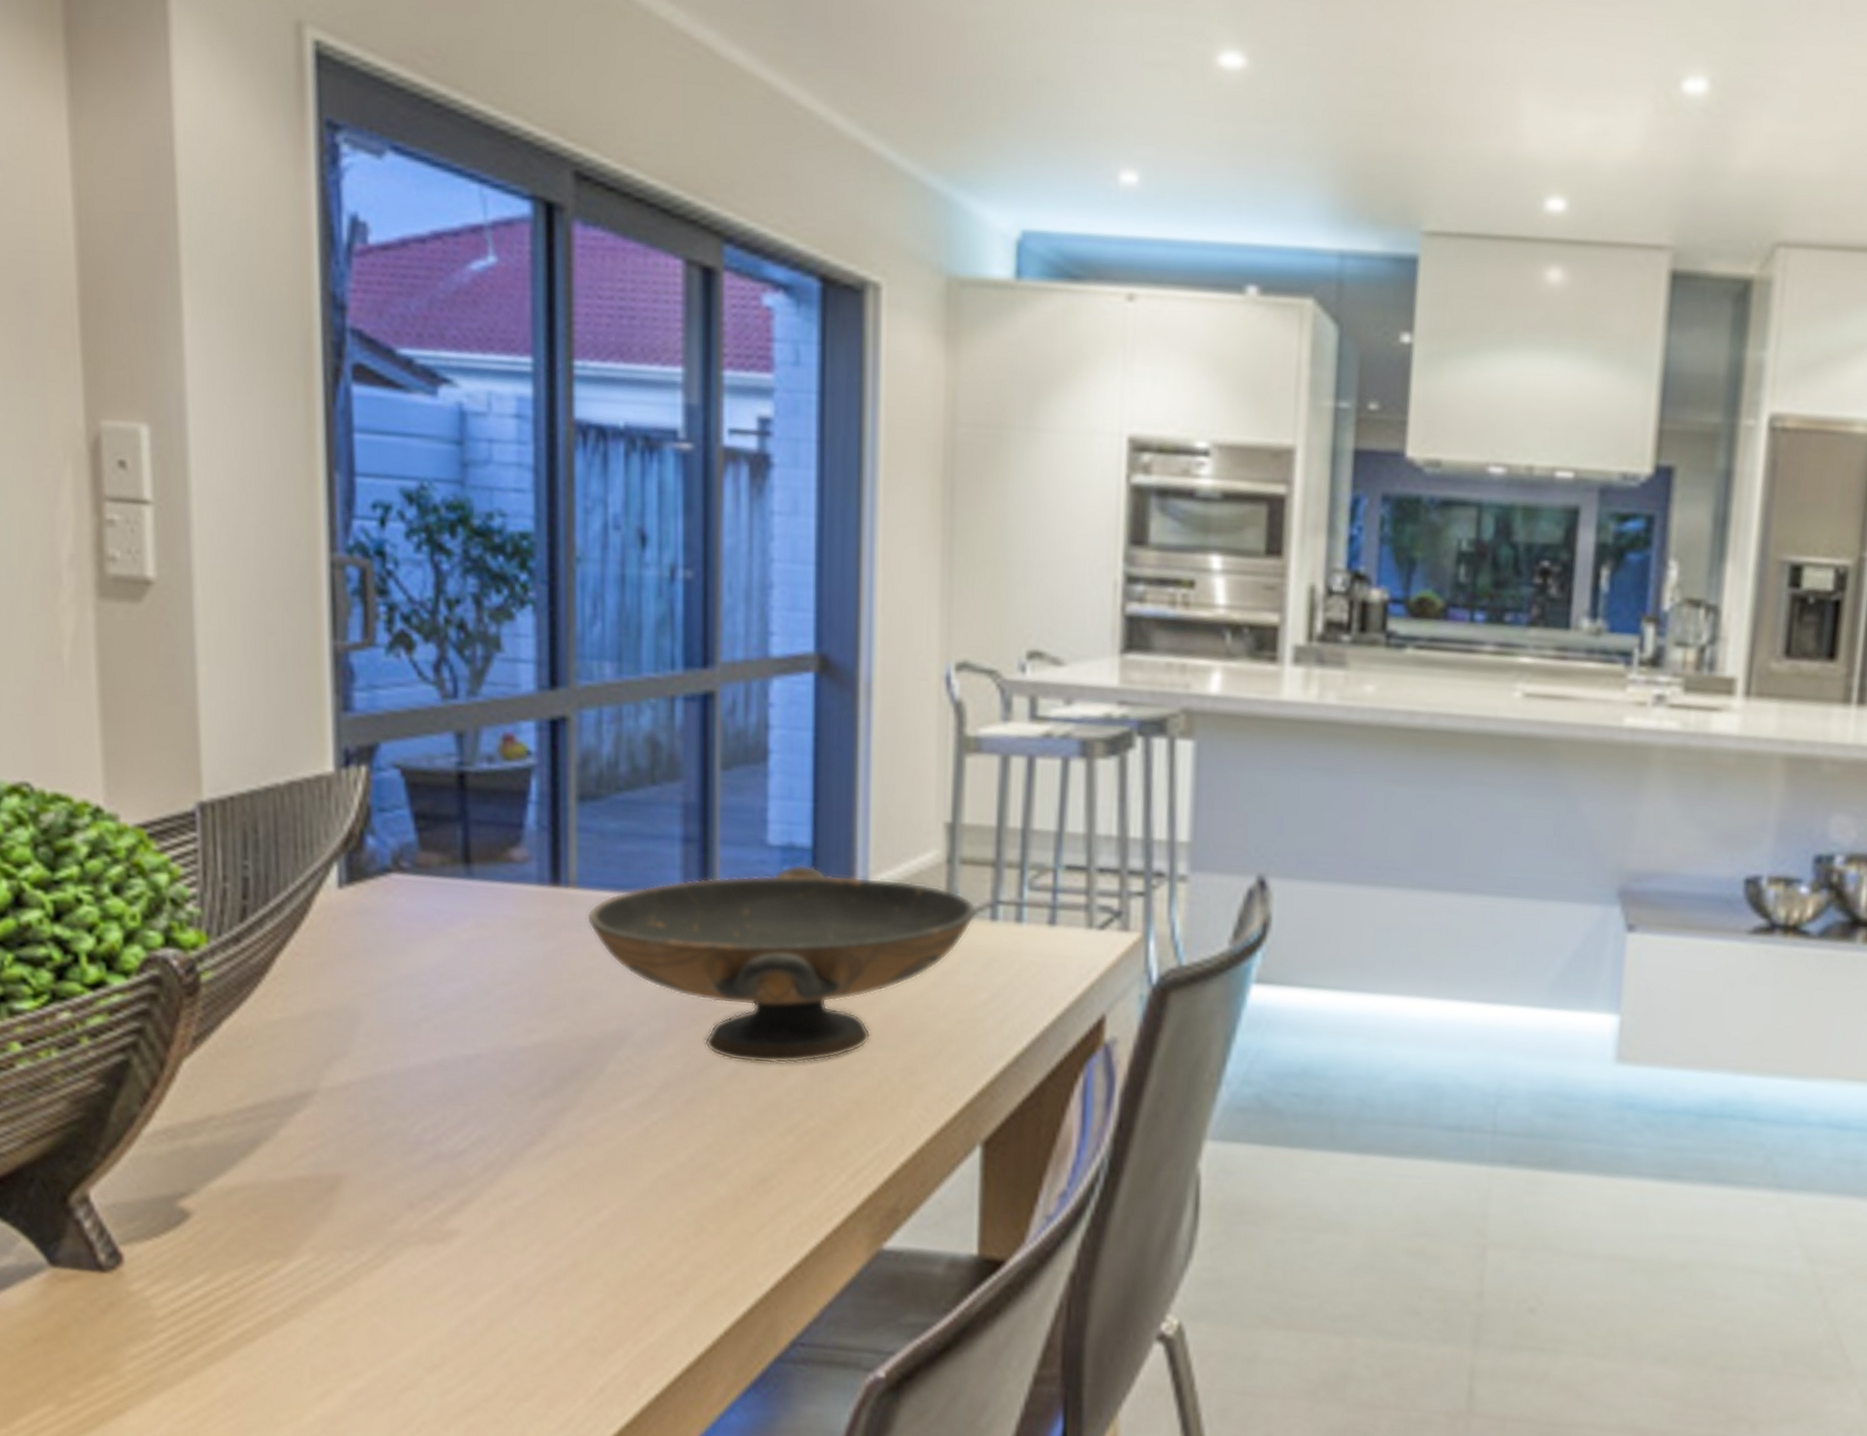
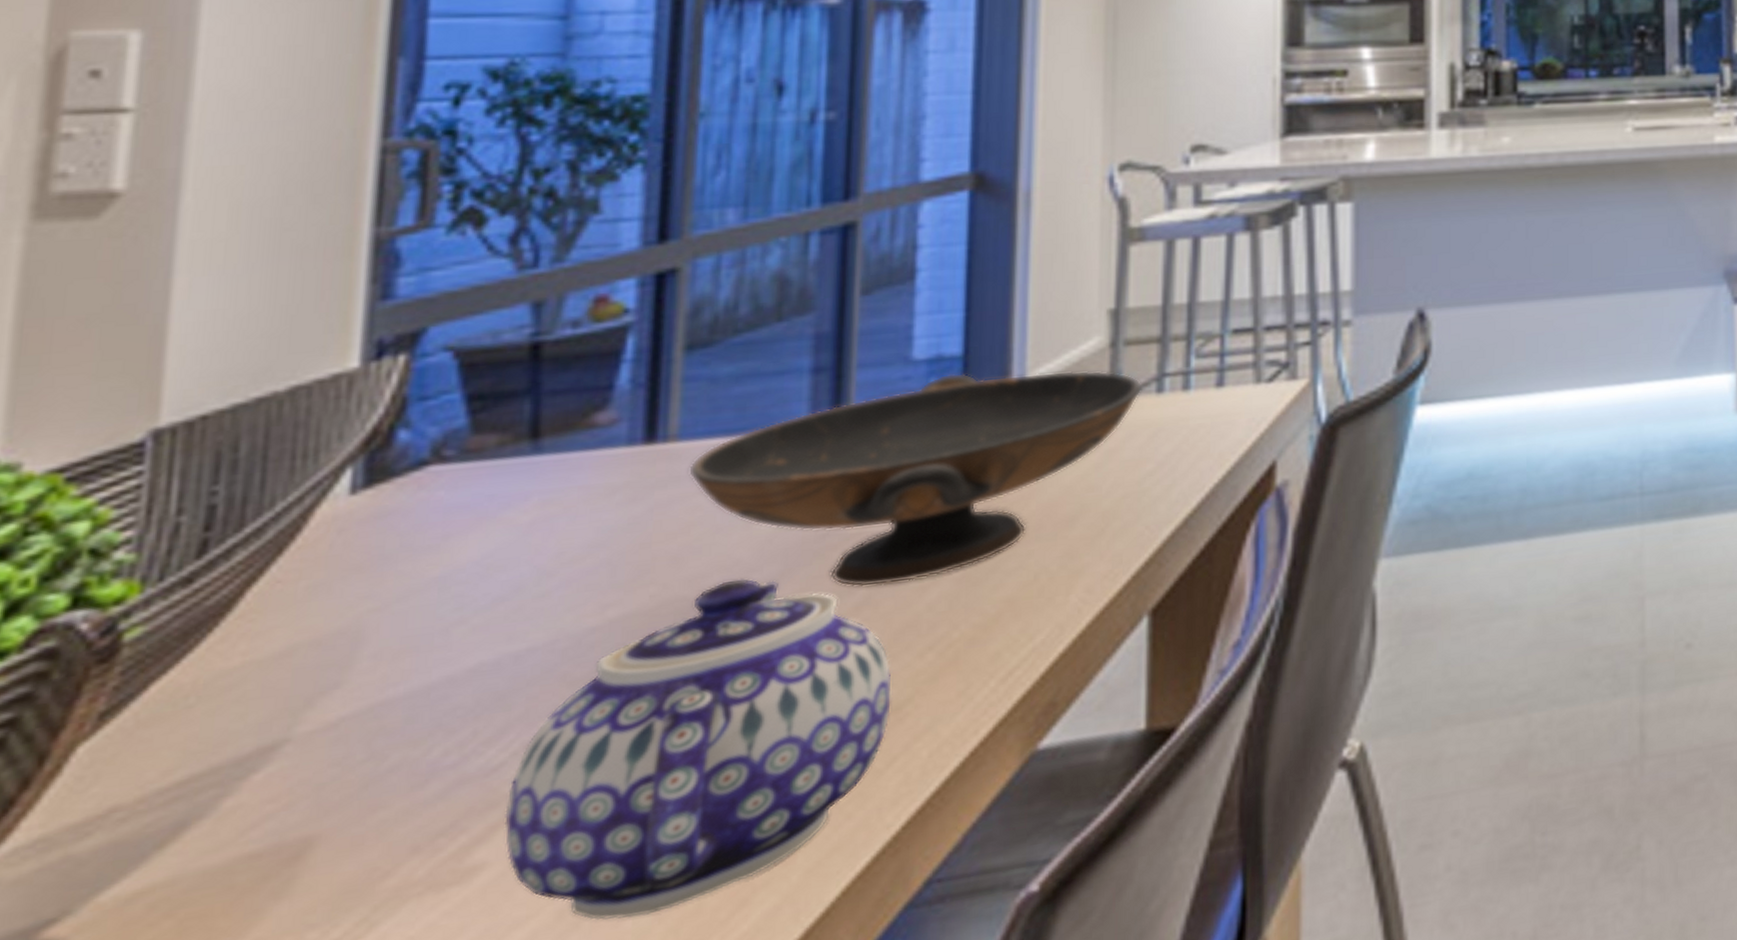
teapot: none [470,1028,759,1308] -> present [504,579,892,921]

